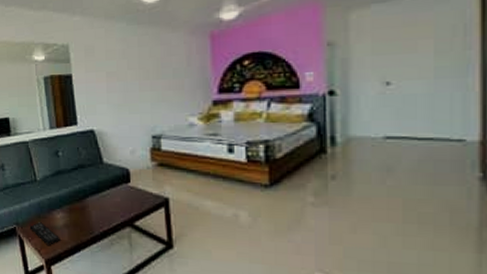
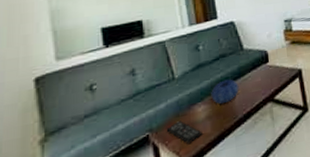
decorative bowl: none [69,192,97,216] -> present [211,79,239,104]

